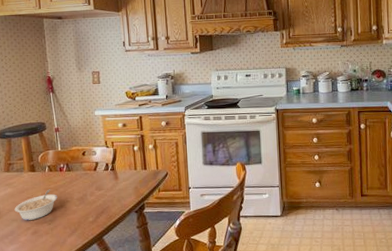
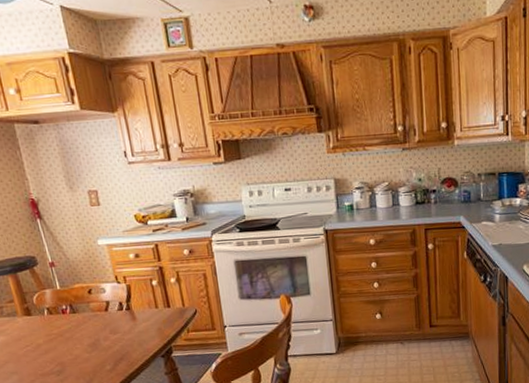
legume: present [14,189,58,221] -> none [11,335,64,373]

